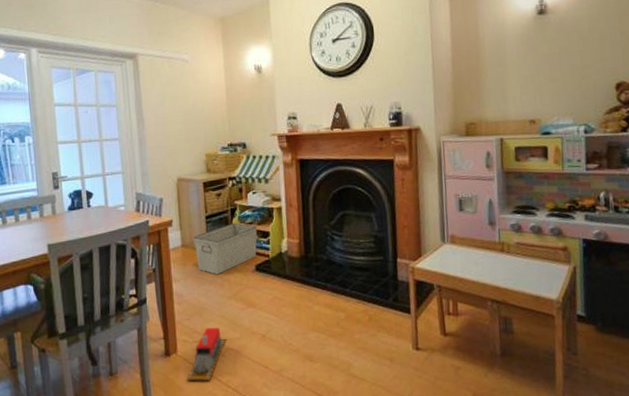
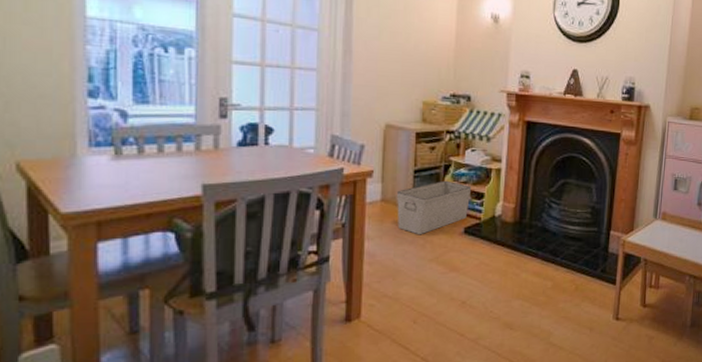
toy train: present [186,327,227,381] -> none [368,292,421,350]

